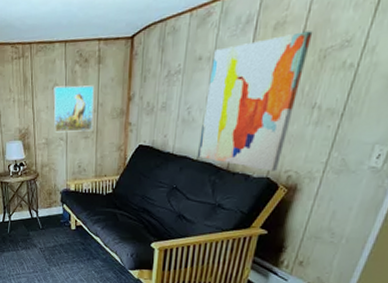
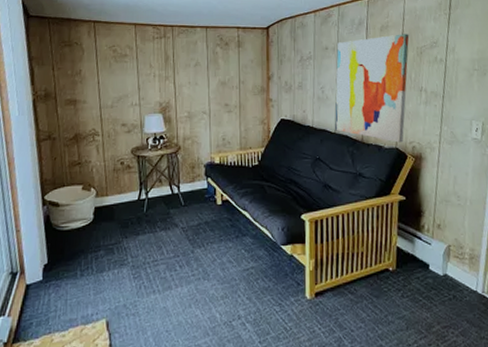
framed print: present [53,85,94,133] -> none [195,64,235,107]

